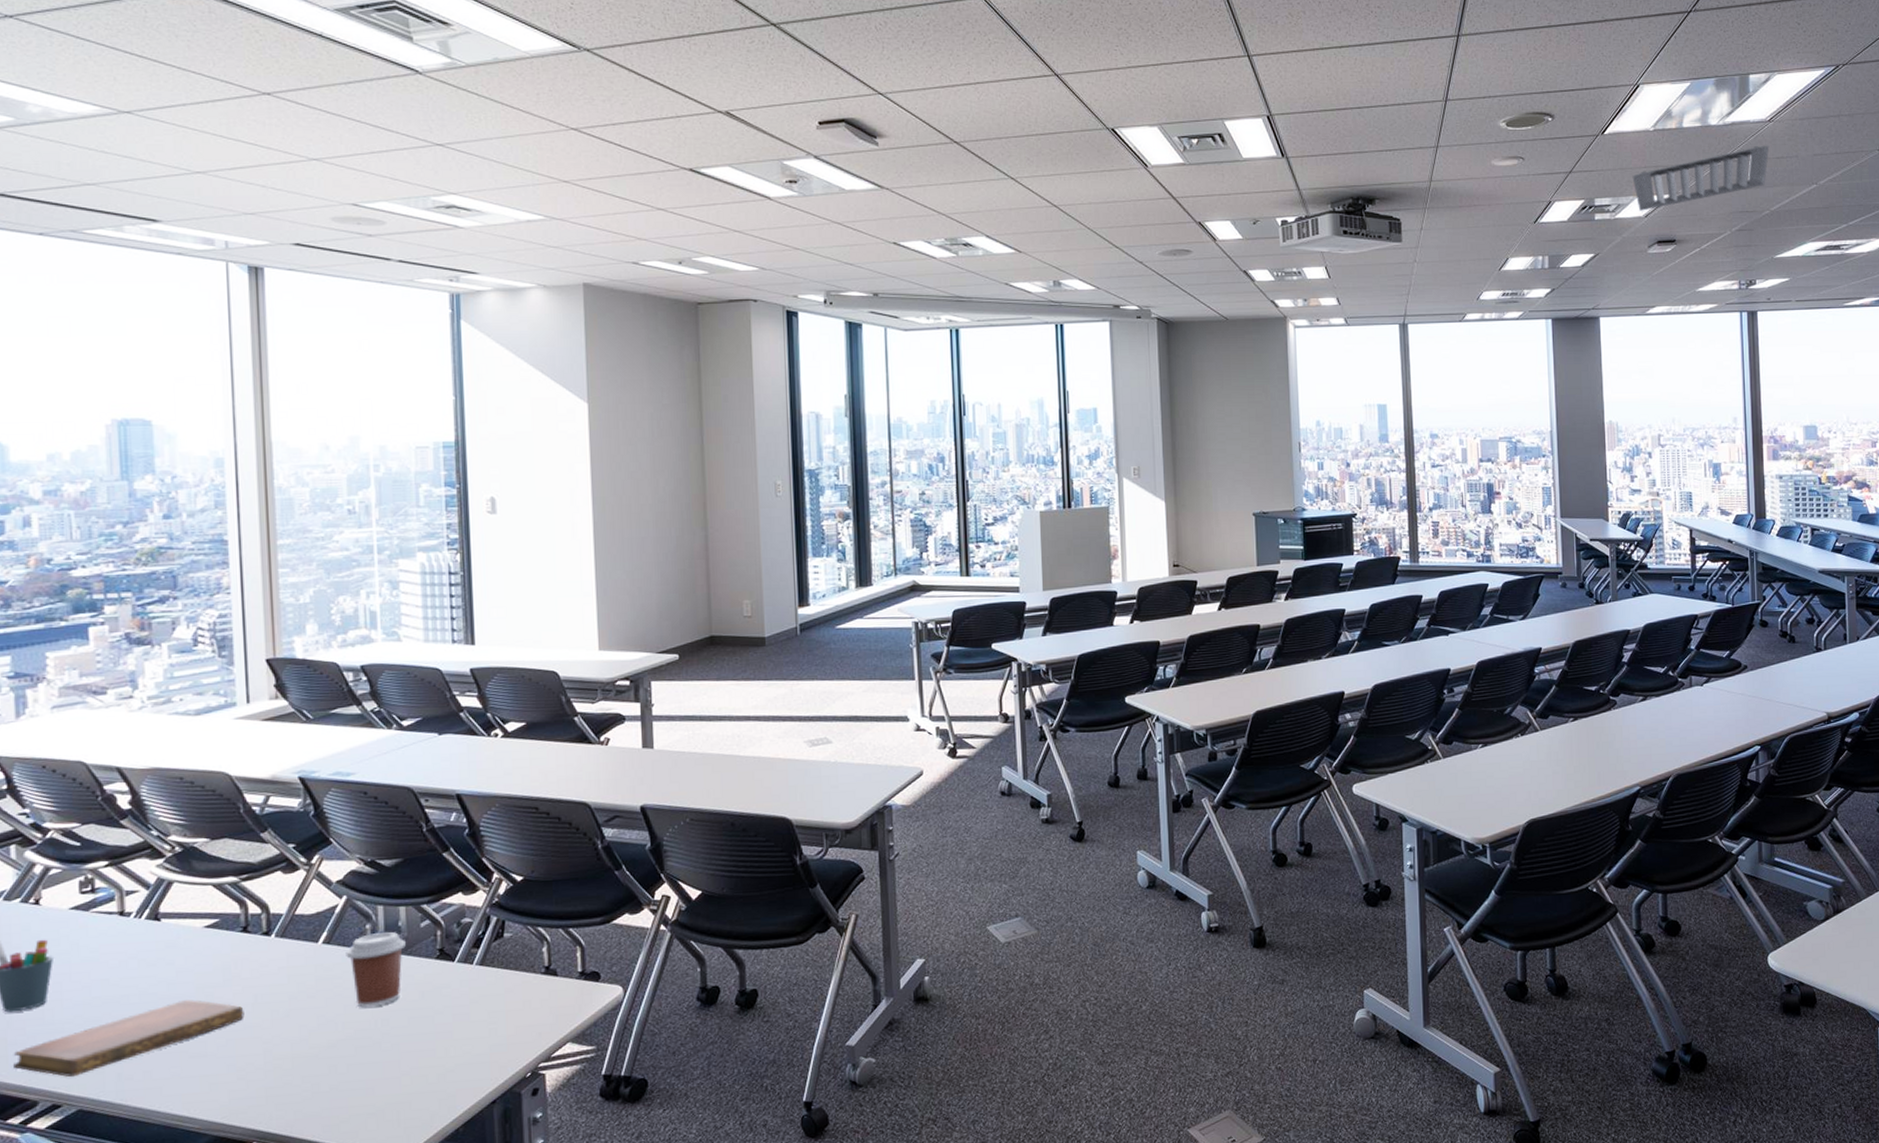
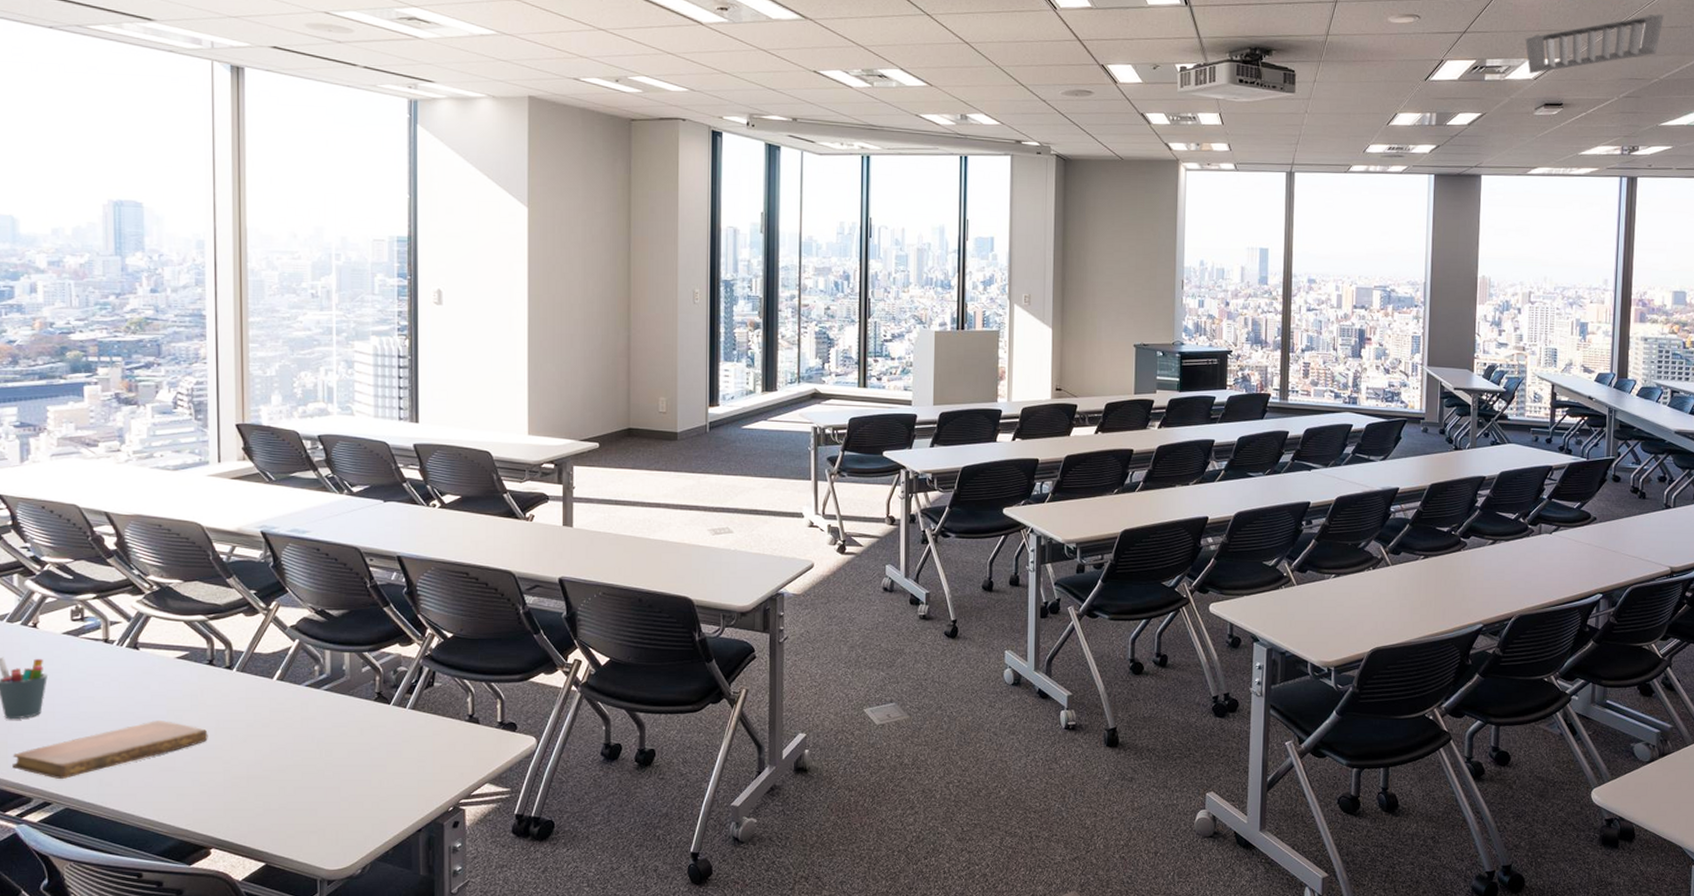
coffee cup: present [346,932,406,1008] -> none [296,674,348,739]

